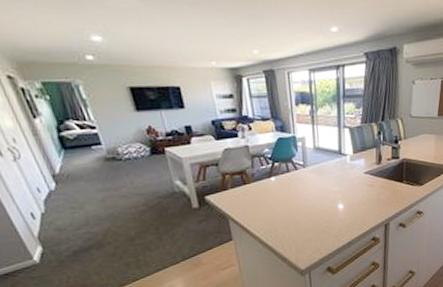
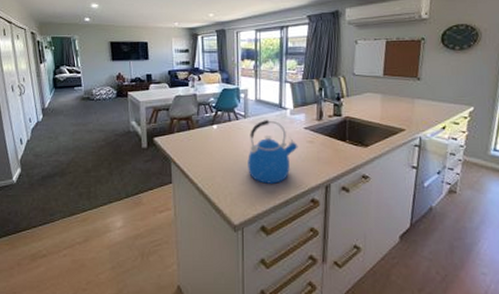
kettle: none [310,167,359,229] -> present [248,120,298,184]

